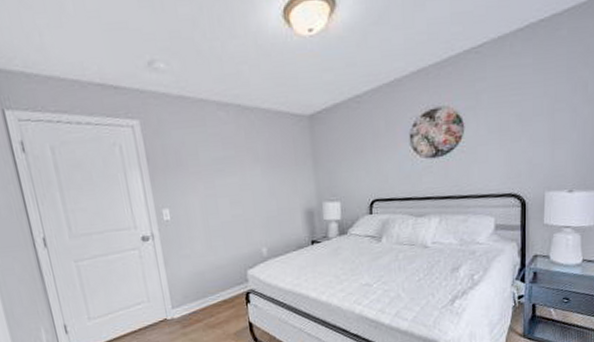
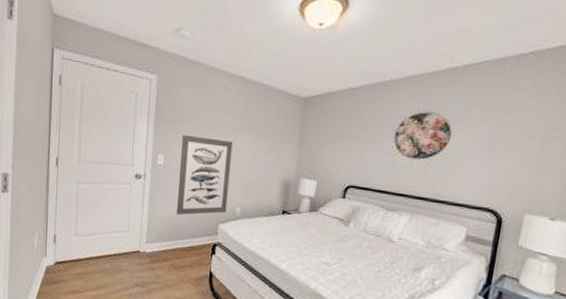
wall art: none [185,178,253,271] -> present [177,134,233,215]

